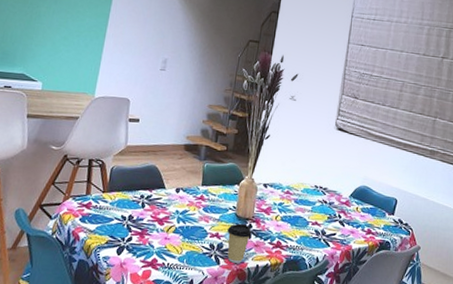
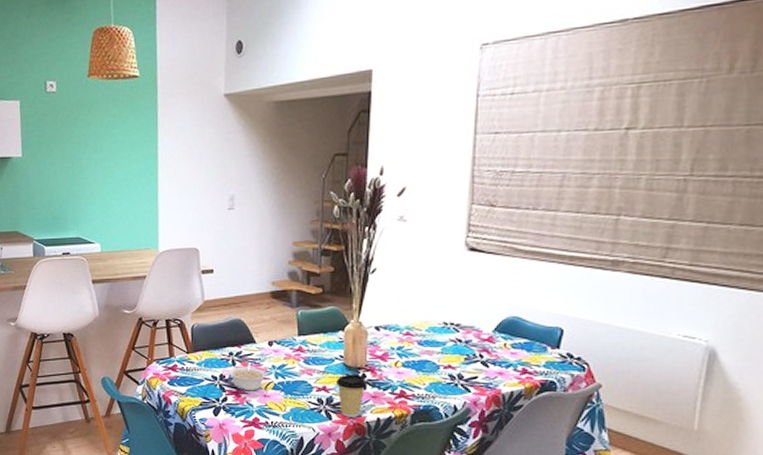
legume: none [137,205,171,233] -> present [228,361,267,391]

